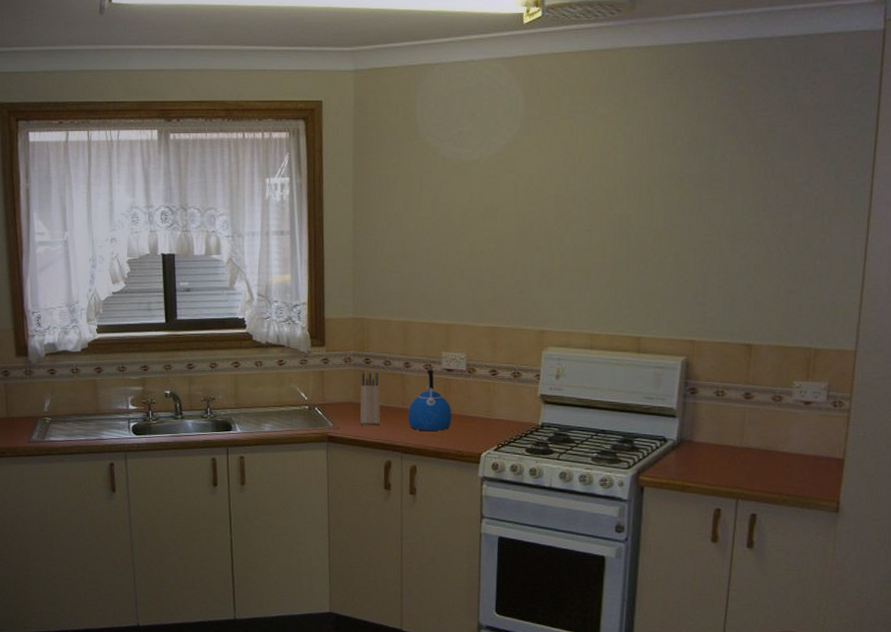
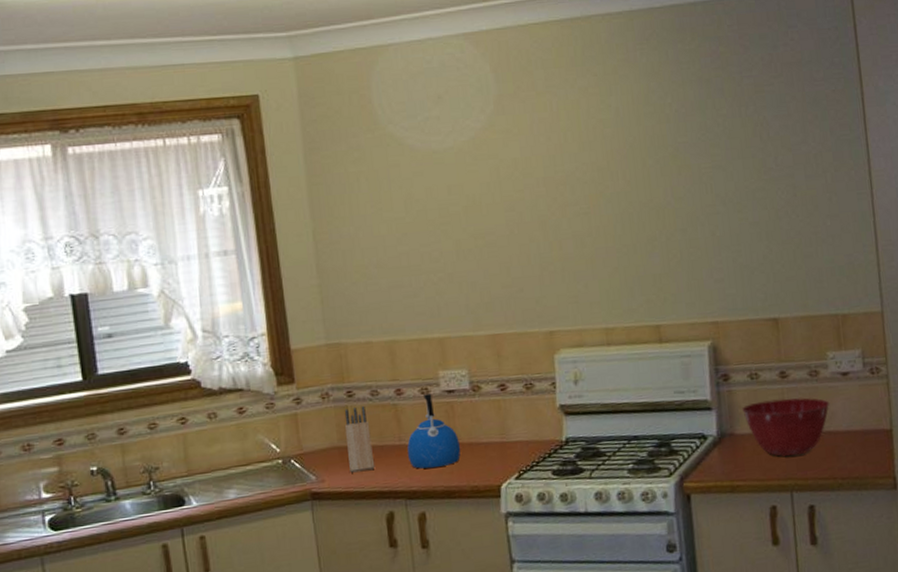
mixing bowl: none [704,416,788,468] -> present [742,397,830,457]

